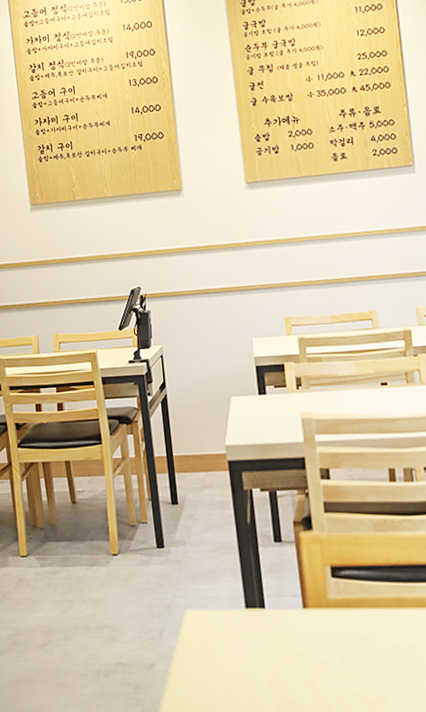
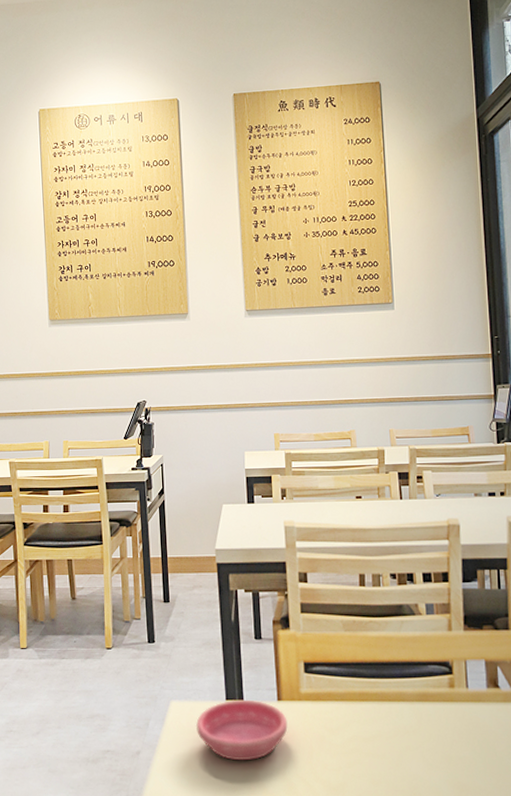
saucer: none [214,607,316,673] -> present [196,699,288,761]

